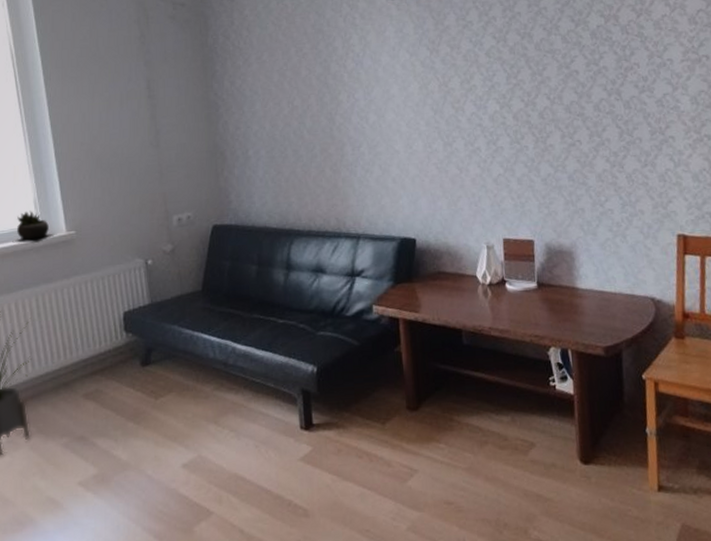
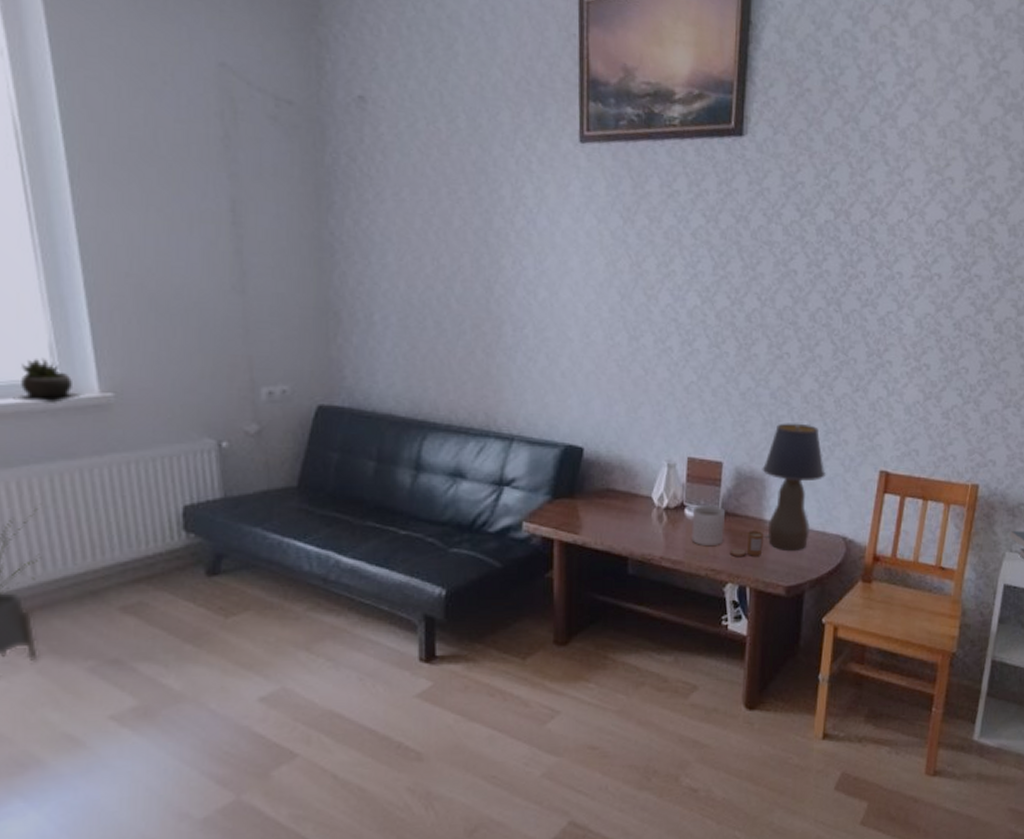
mug: none [512,278,543,315] -> present [691,505,726,545]
candle: none [549,298,579,323] -> present [729,531,763,556]
table lamp: none [569,199,627,314] -> present [762,423,826,550]

